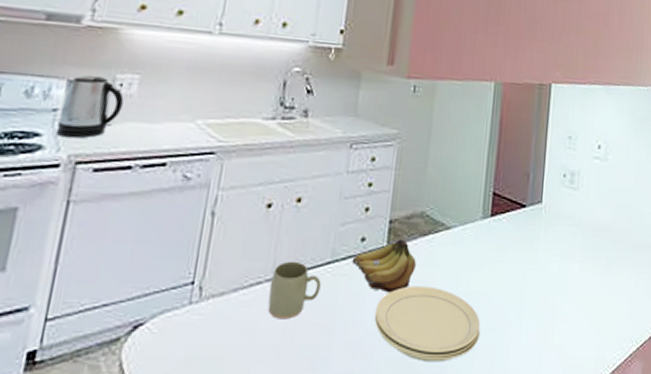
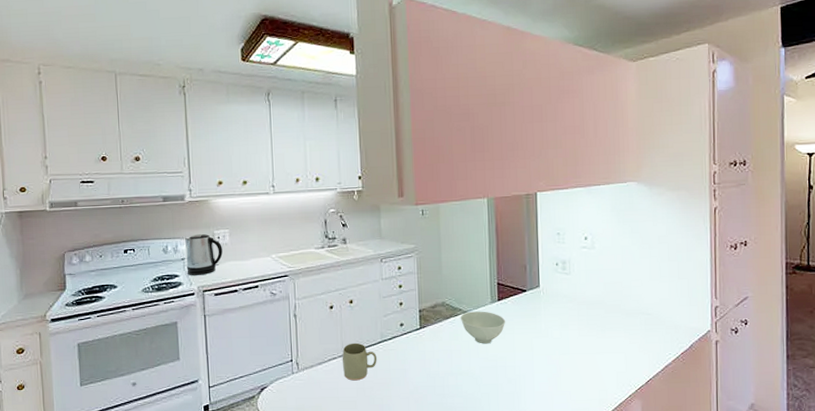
fruit: present [352,239,416,293] -> none [396,323,444,360]
plate: present [374,286,481,362] -> none [418,354,501,405]
bowl: none [440,228,497,275] -> present [460,311,506,344]

